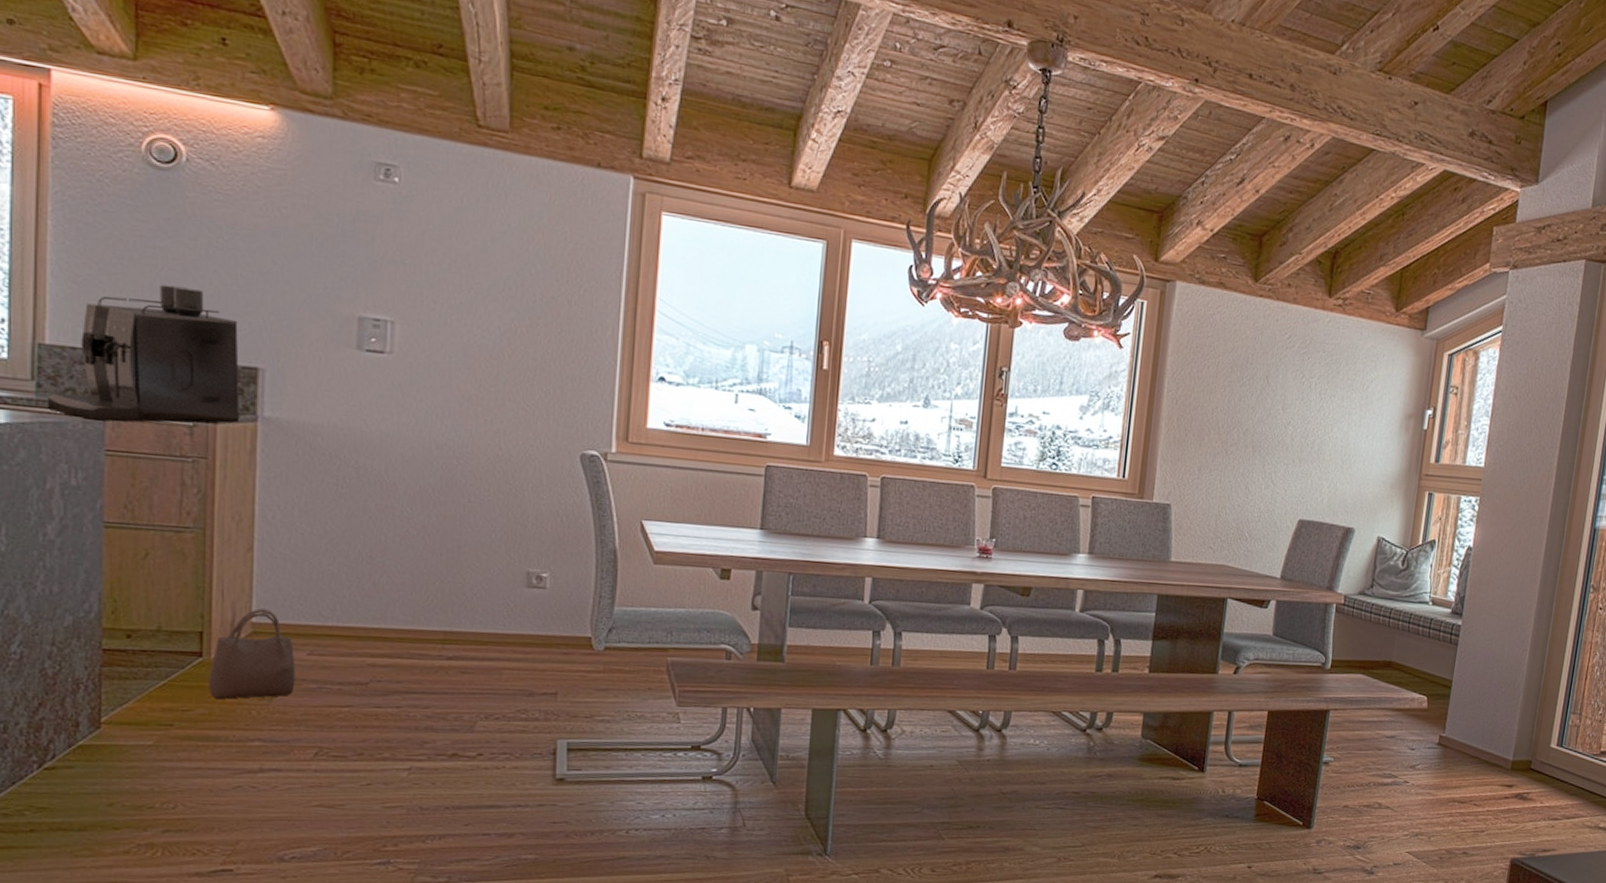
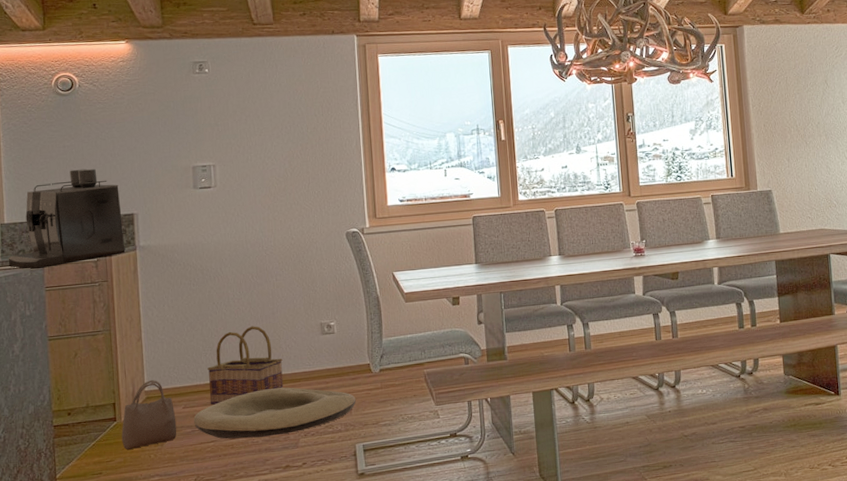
dog bed: none [322,647,565,713] -> present [194,387,356,439]
basket: none [349,559,465,657] -> present [207,326,284,405]

